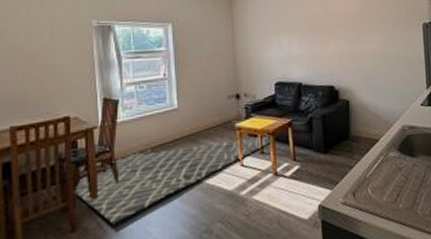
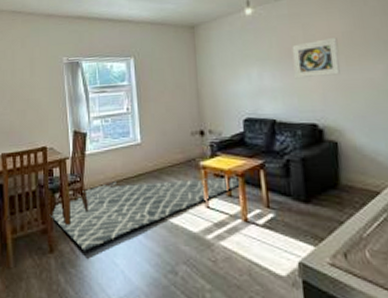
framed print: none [315,14,352,48] -> present [291,38,340,79]

